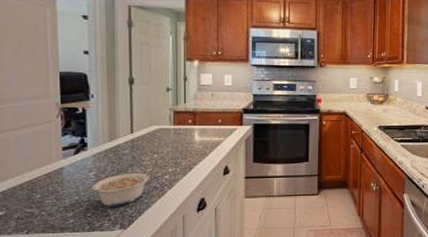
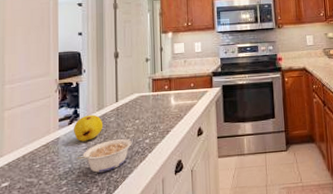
fruit: none [79,145,116,173] -> present [73,114,103,142]

